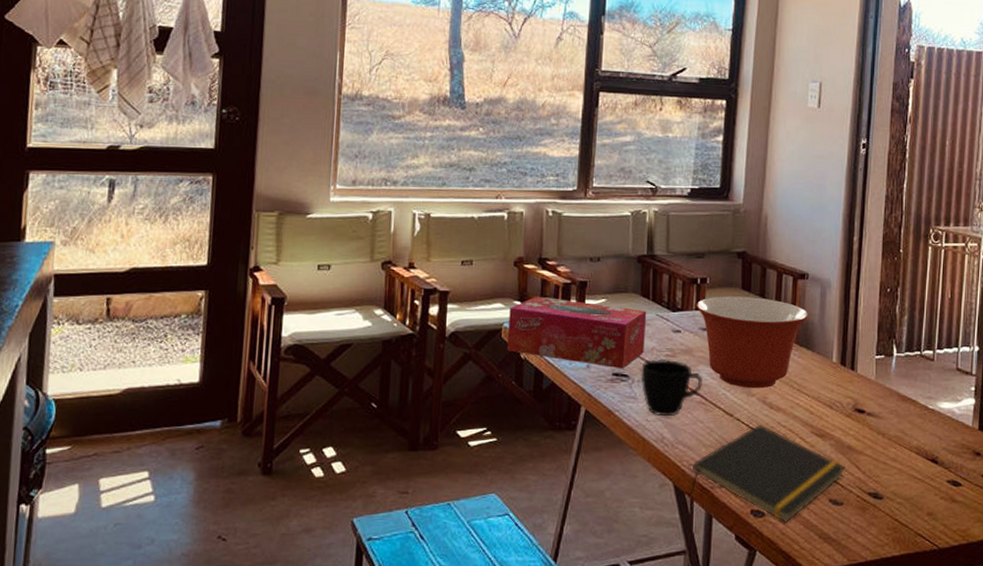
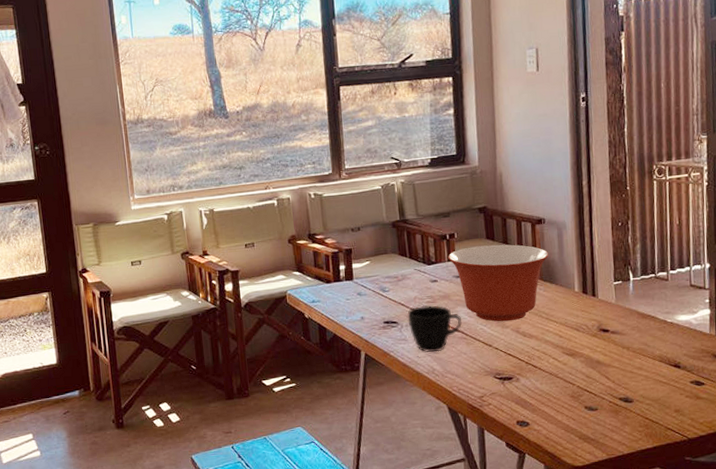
tissue box: present [506,296,647,369] -> none [290,265,408,318]
notepad: present [690,424,846,523] -> none [461,350,597,429]

